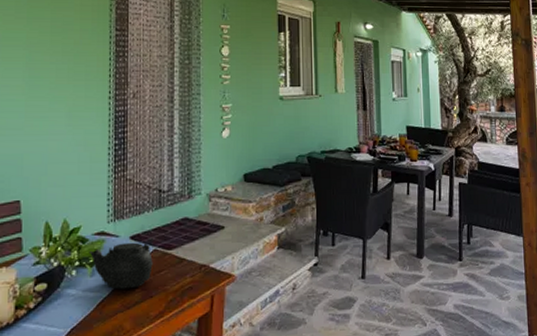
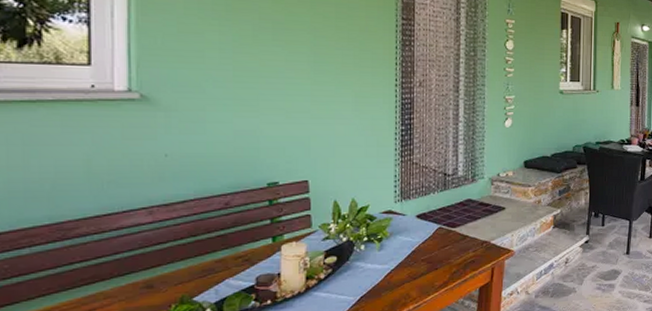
teapot: present [88,242,153,290] -> none [376,220,438,263]

